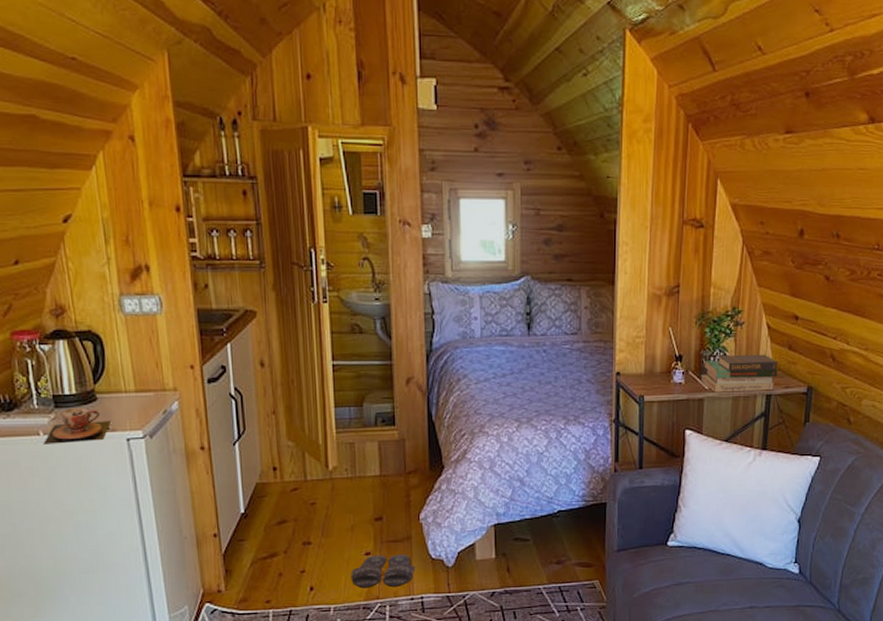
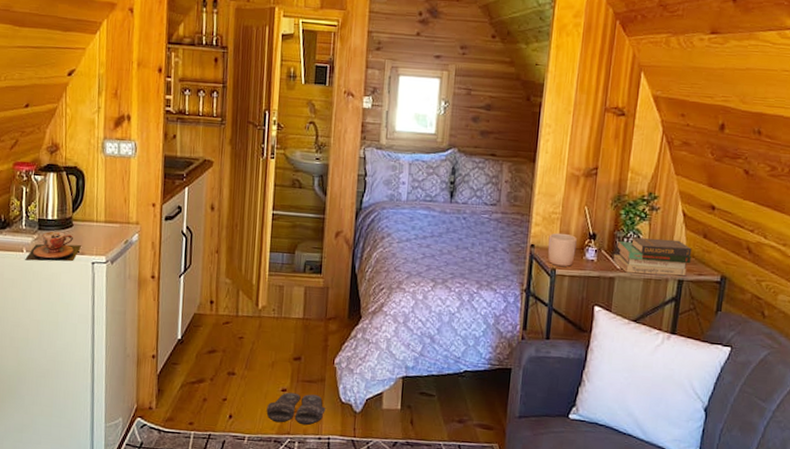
mug: none [634,357,663,392] -> present [547,232,577,267]

